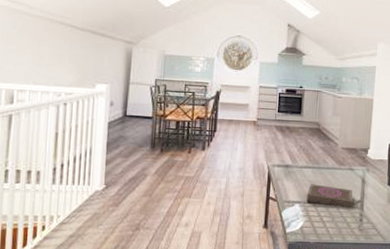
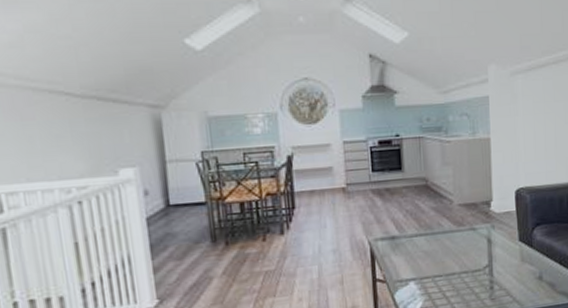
book: present [306,184,353,207] -> none [422,253,480,278]

